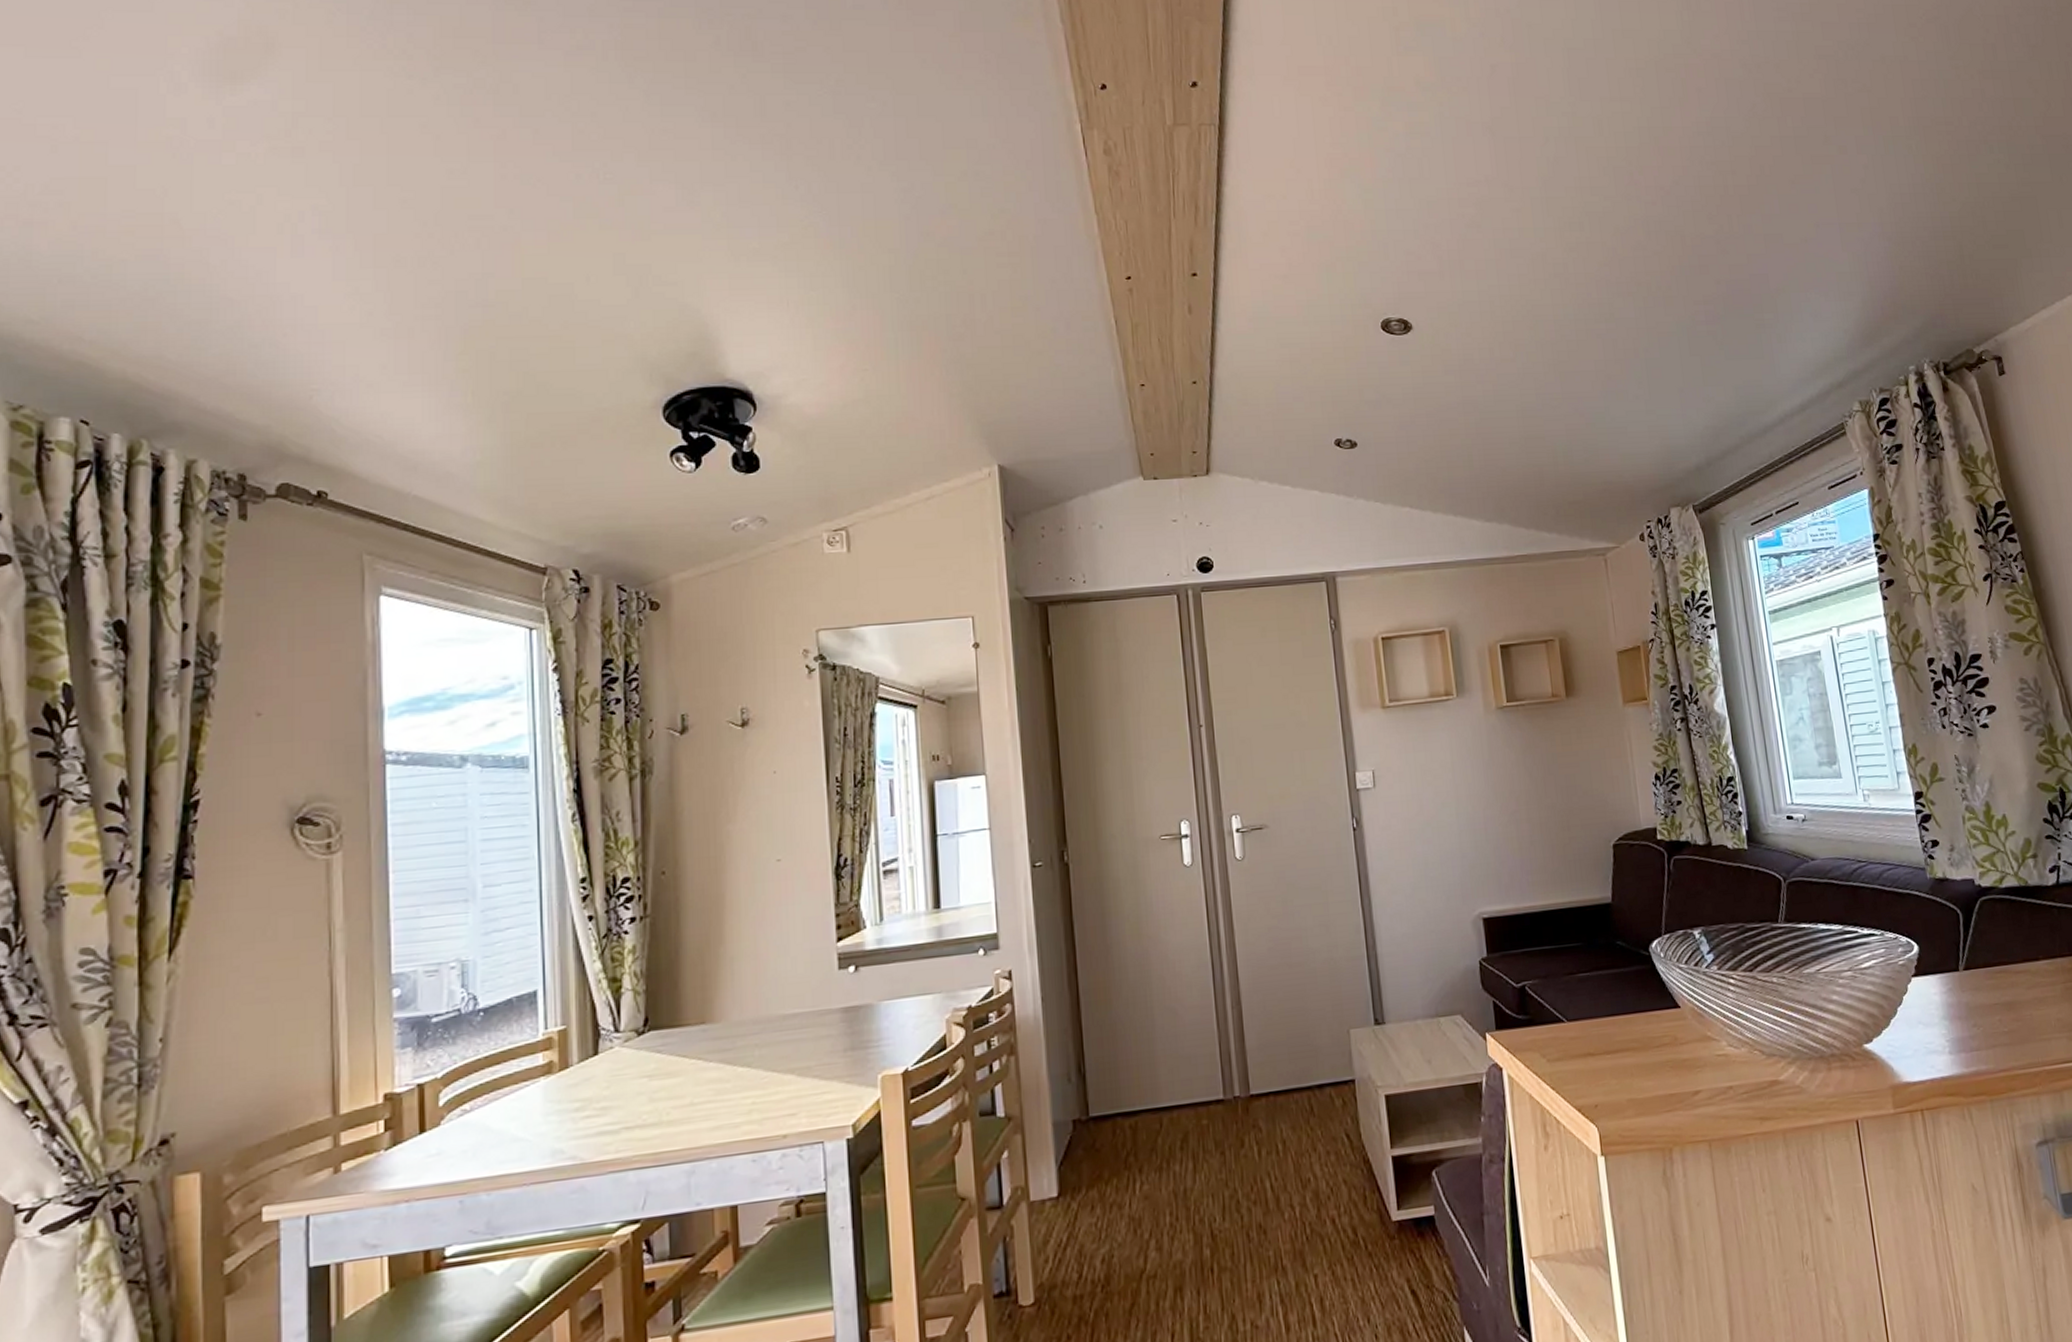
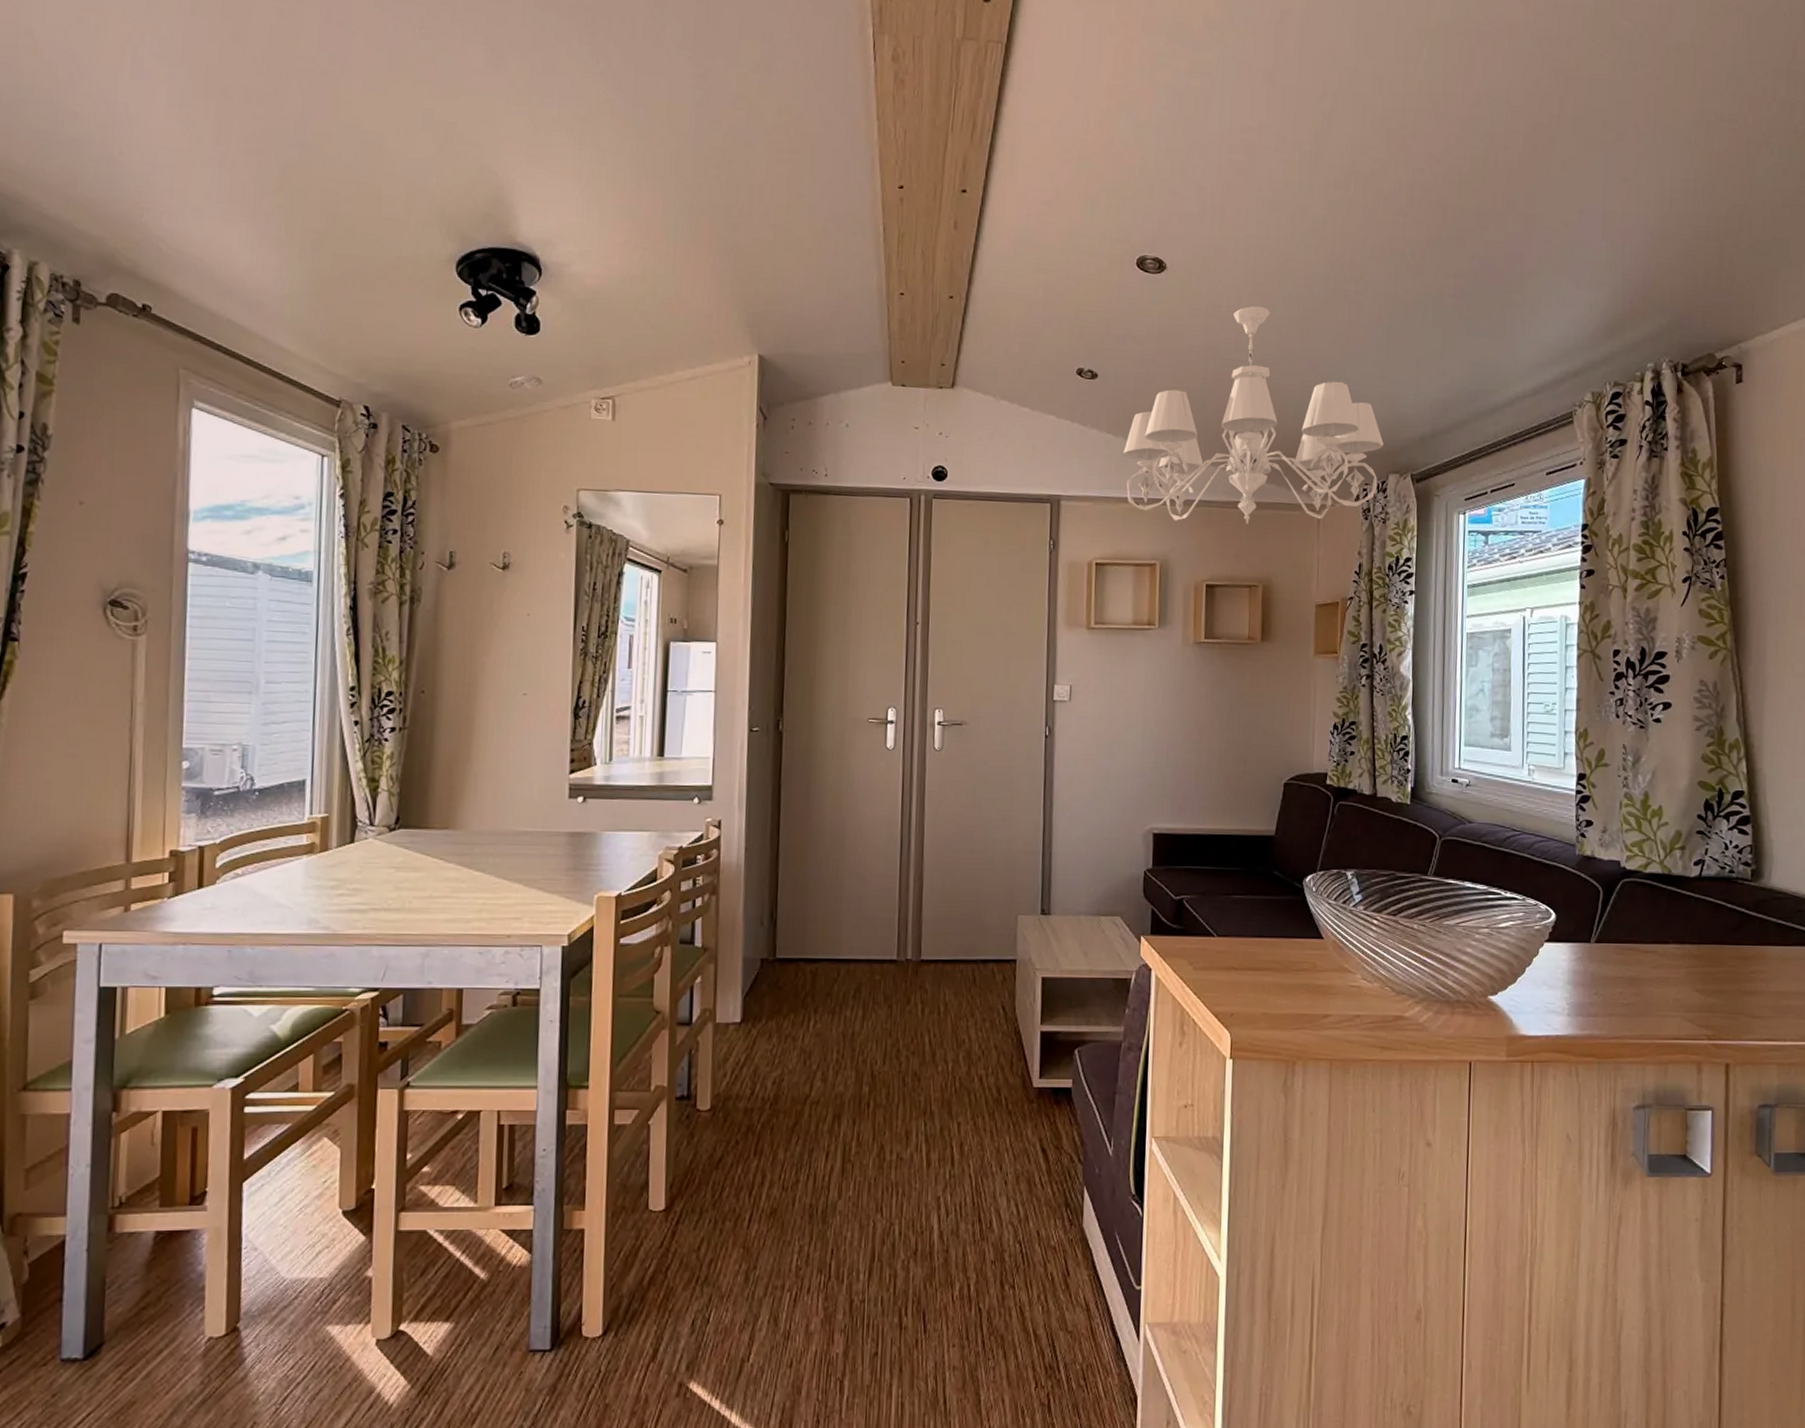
chandelier: none [1394,354,1661,583] -> present [1123,306,1384,524]

